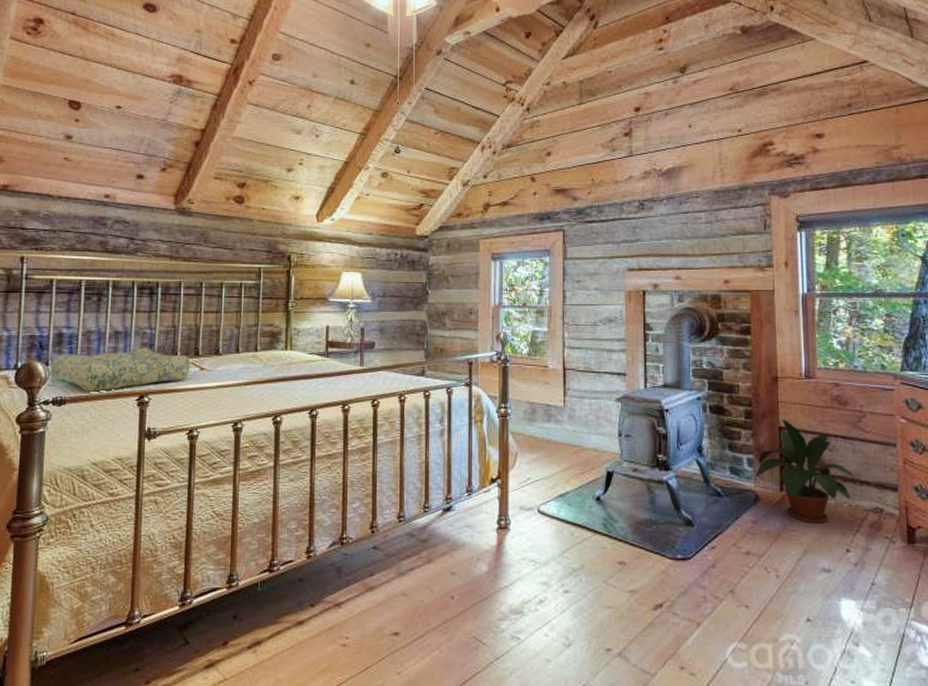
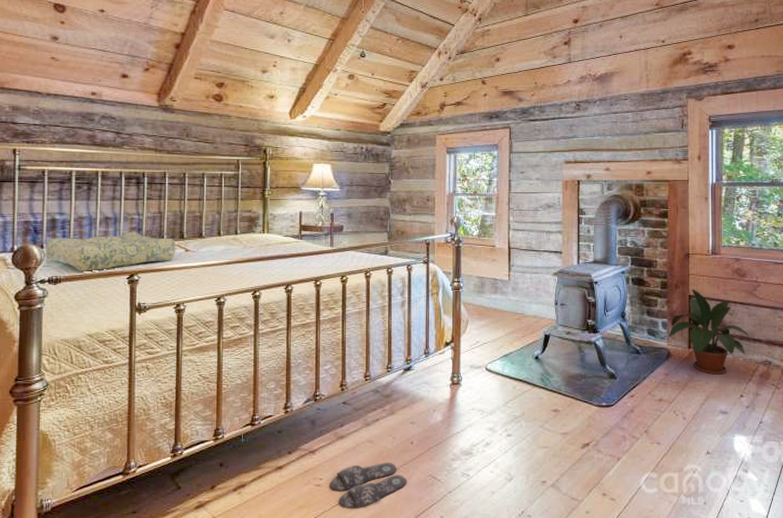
slippers: none [357,621,447,675] -> present [330,463,407,509]

